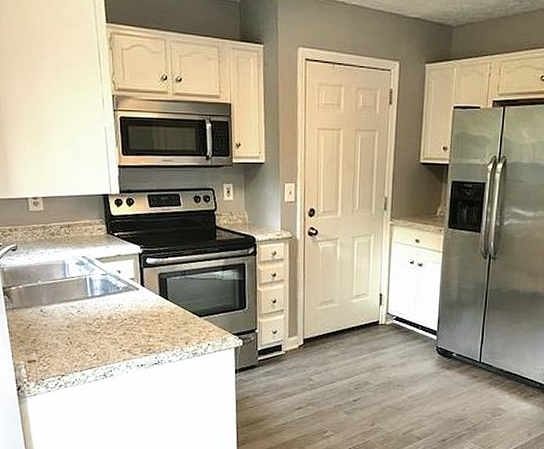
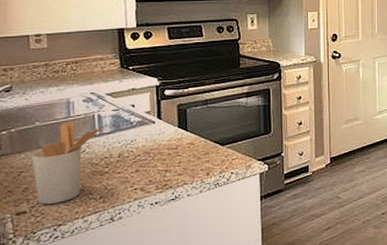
utensil holder: none [36,282,95,356] -> present [30,121,104,204]

